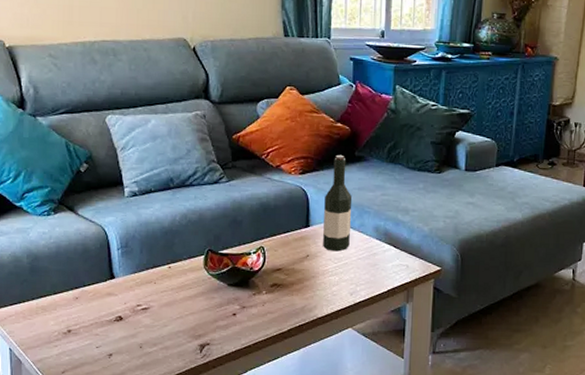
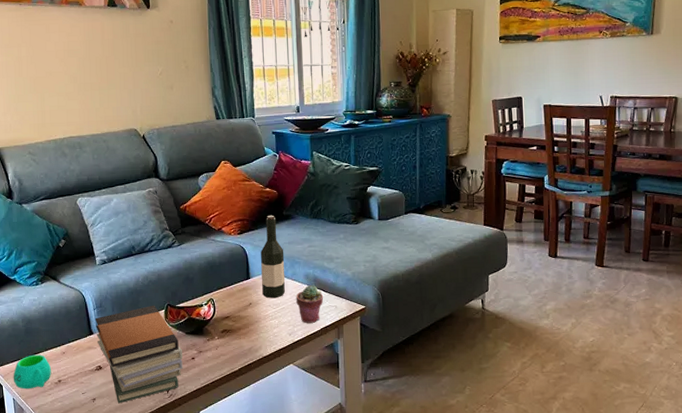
mug: none [11,298,60,339] -> present [13,354,52,390]
book stack: none [118,249,222,362] -> present [95,305,183,404]
potted succulent: none [361,239,394,283] -> present [296,285,324,323]

